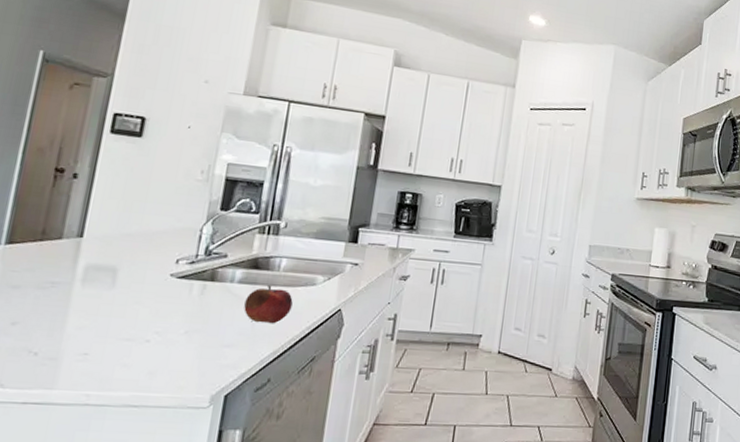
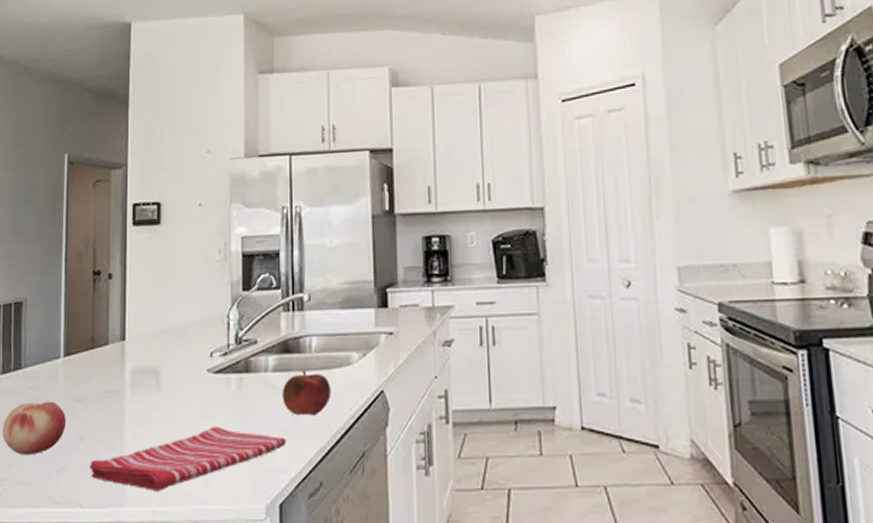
dish towel: none [19,323,242,377] -> present [89,425,286,491]

